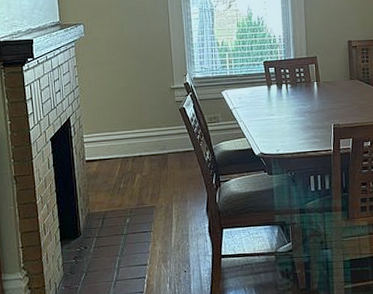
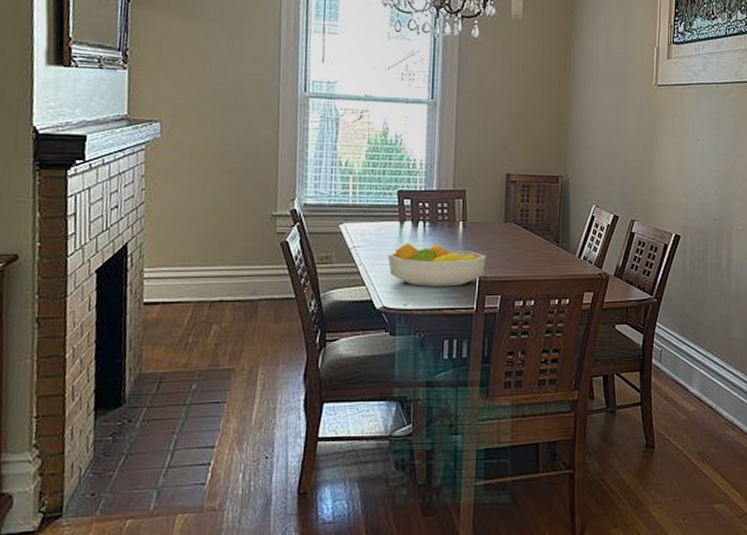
fruit bowl: none [260,101,338,136] -> present [387,243,487,287]

